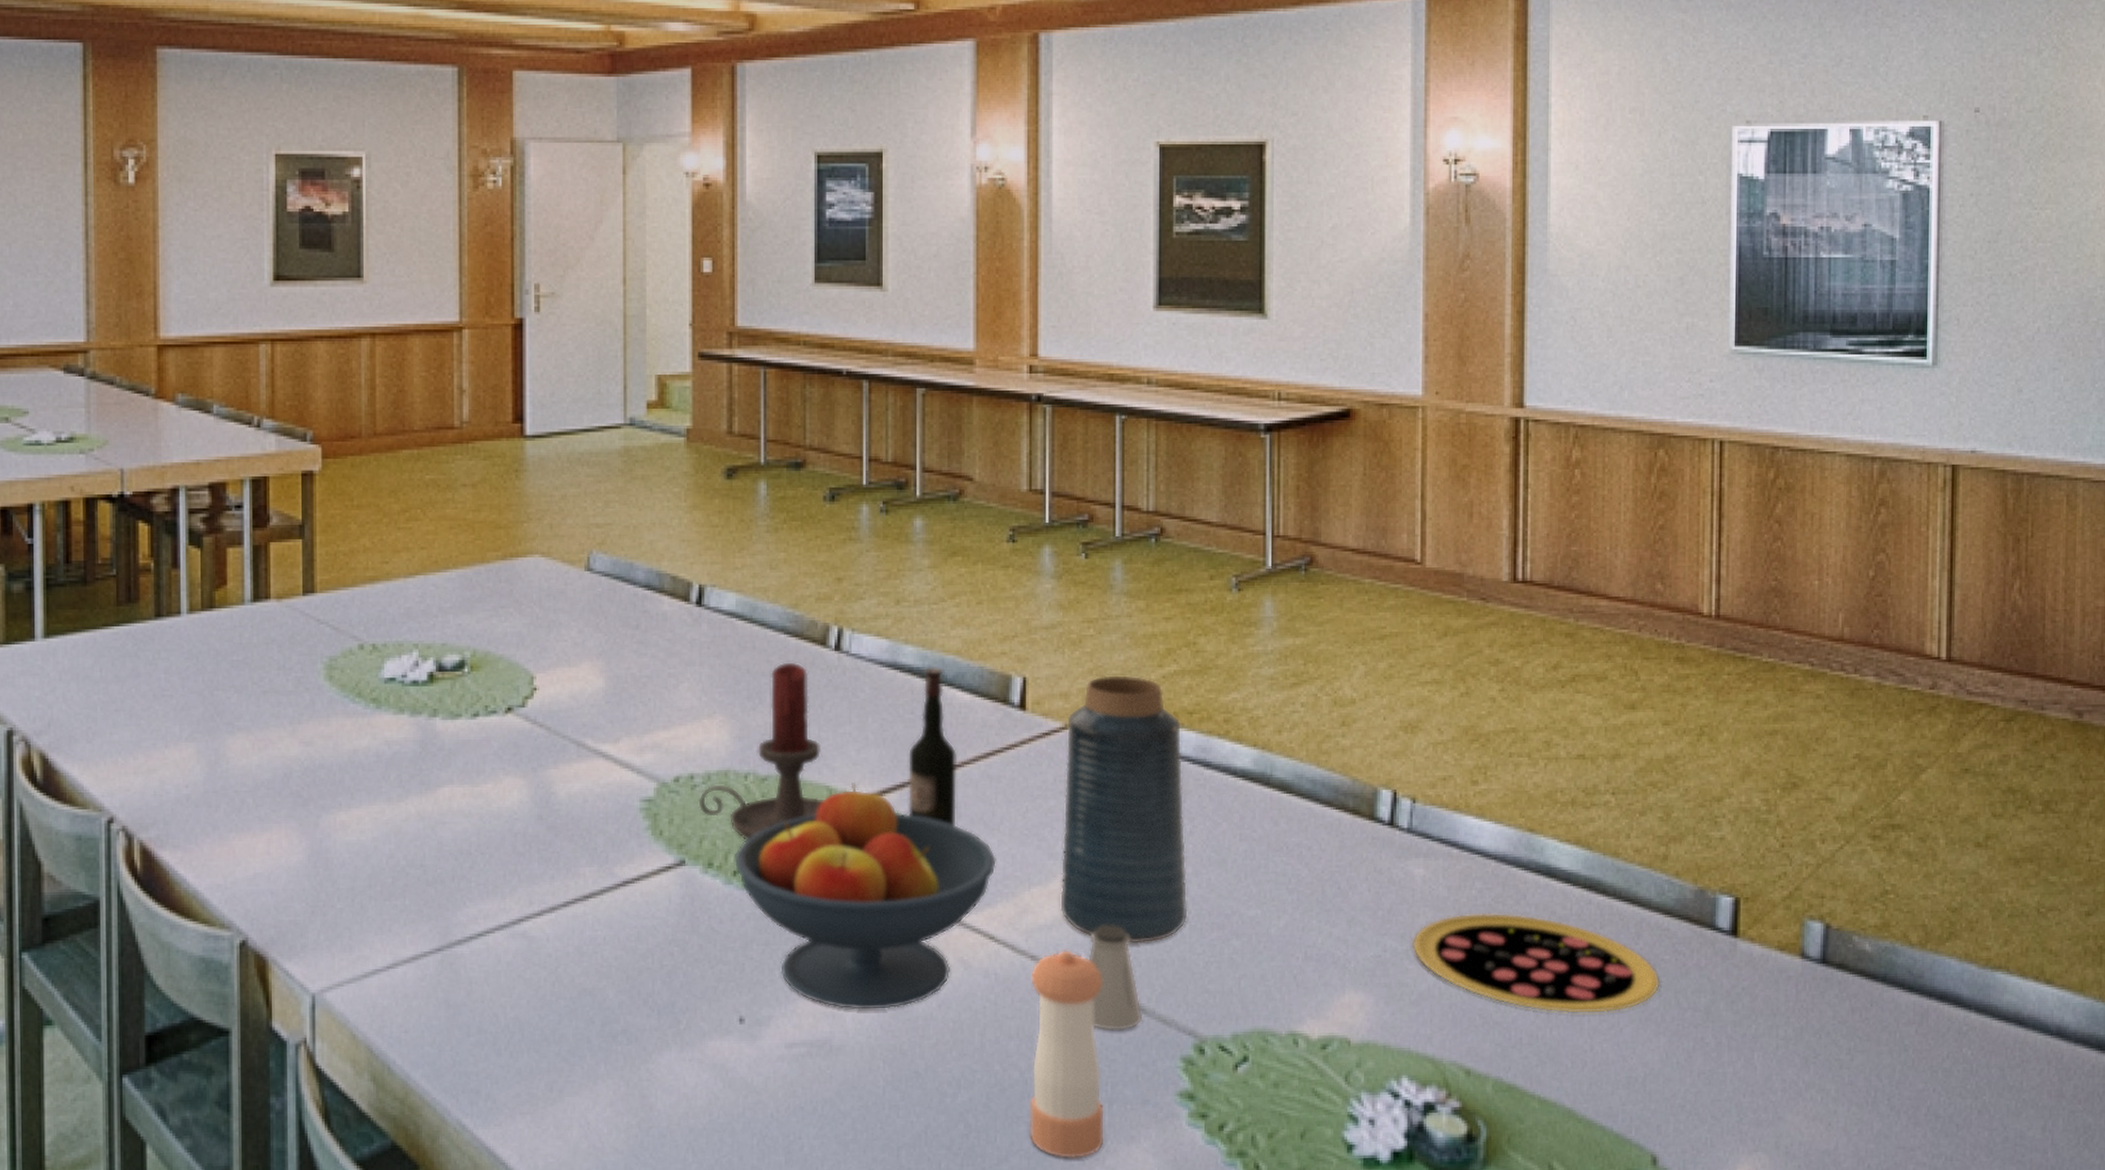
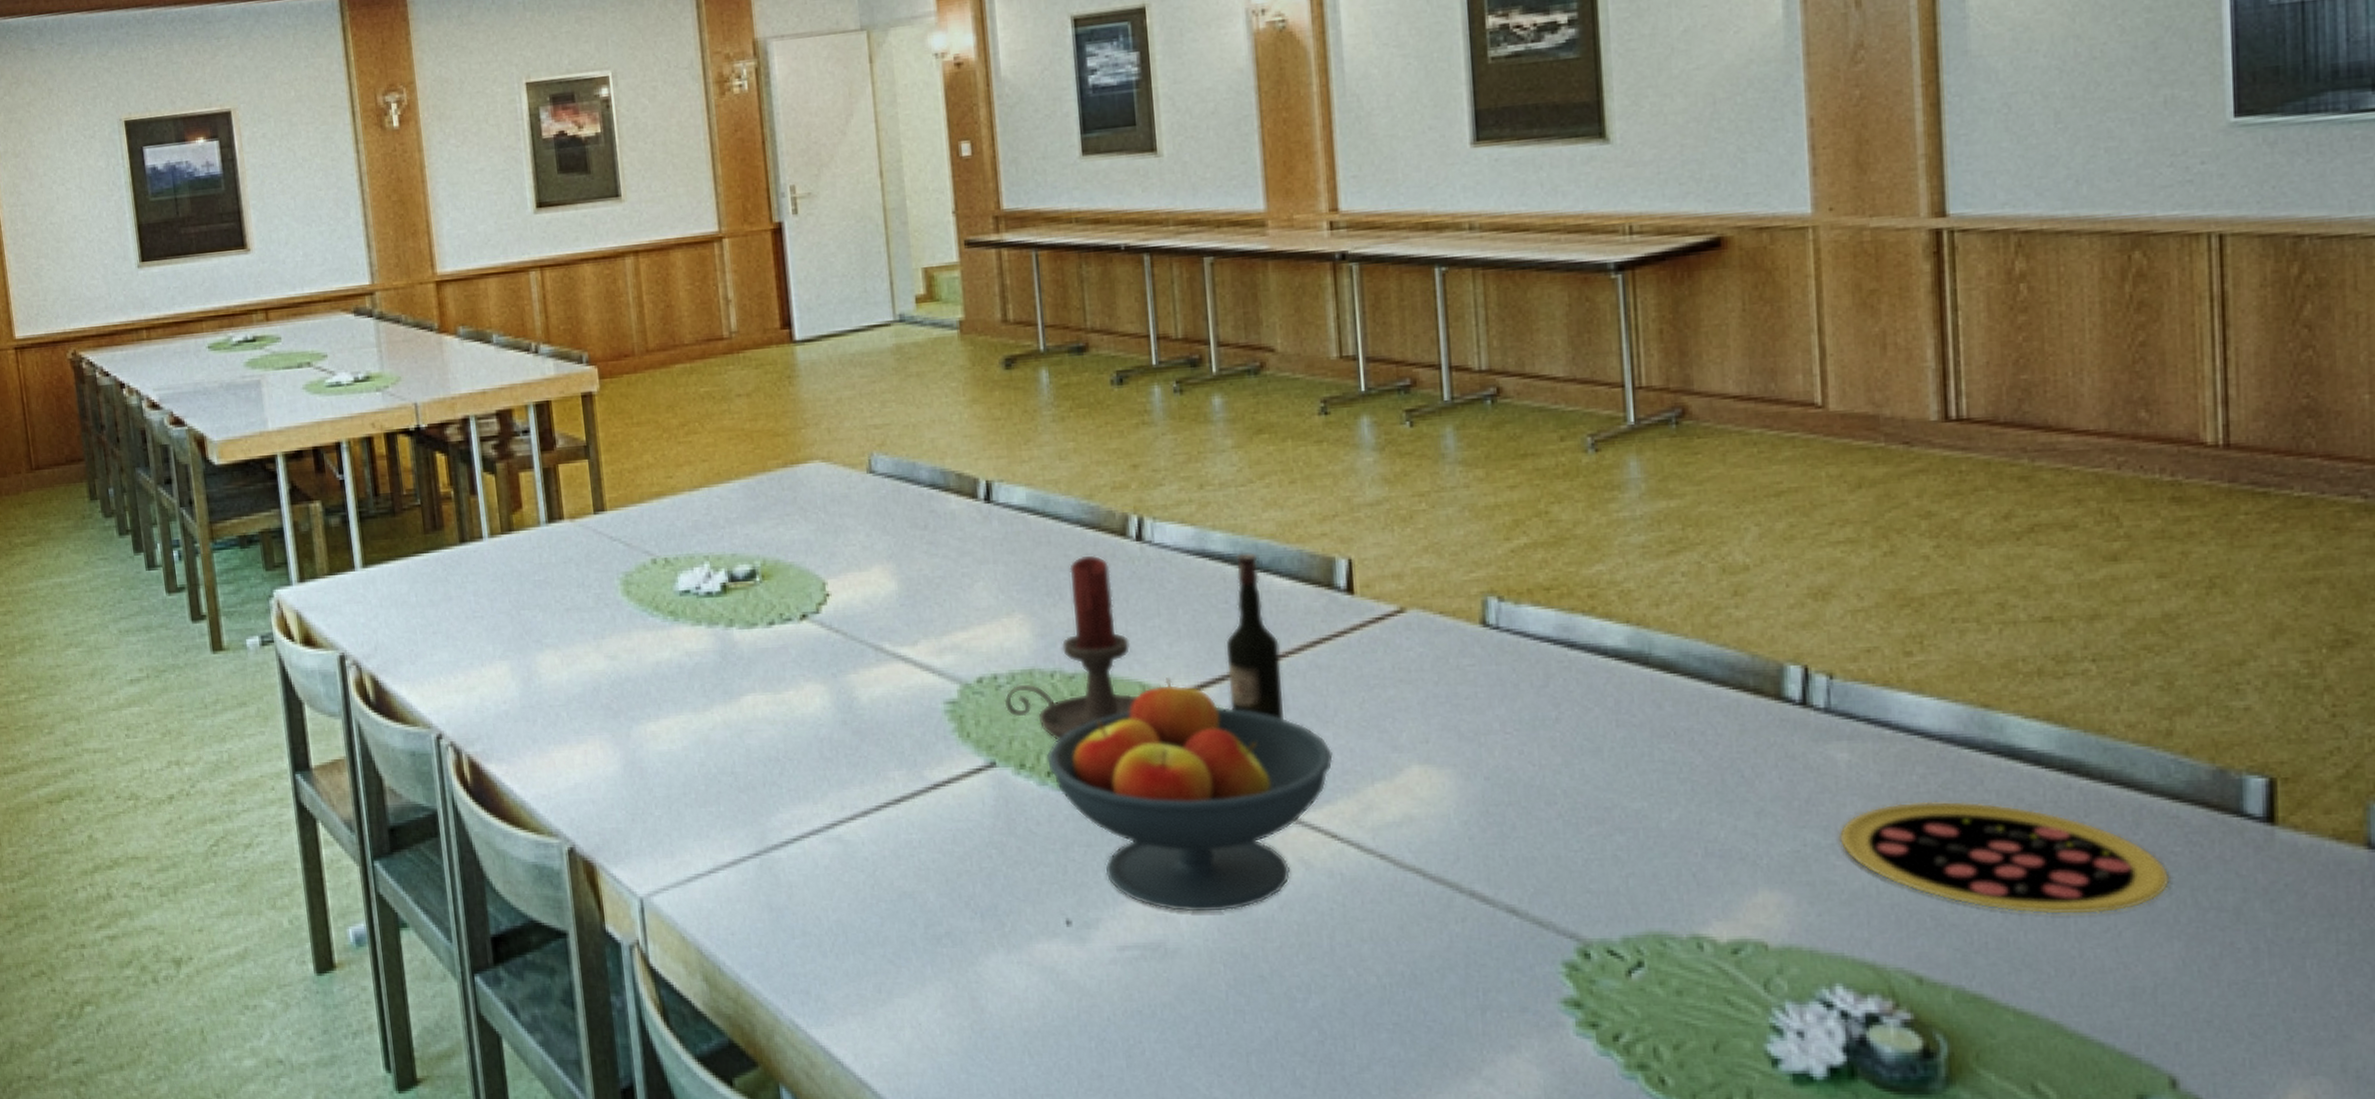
pepper shaker: present [1029,950,1104,1159] -> none [1381,848,1478,1069]
vase: present [1060,675,1188,944] -> none [1402,551,1560,841]
saltshaker: present [1088,925,1143,1032] -> none [1446,821,1515,935]

